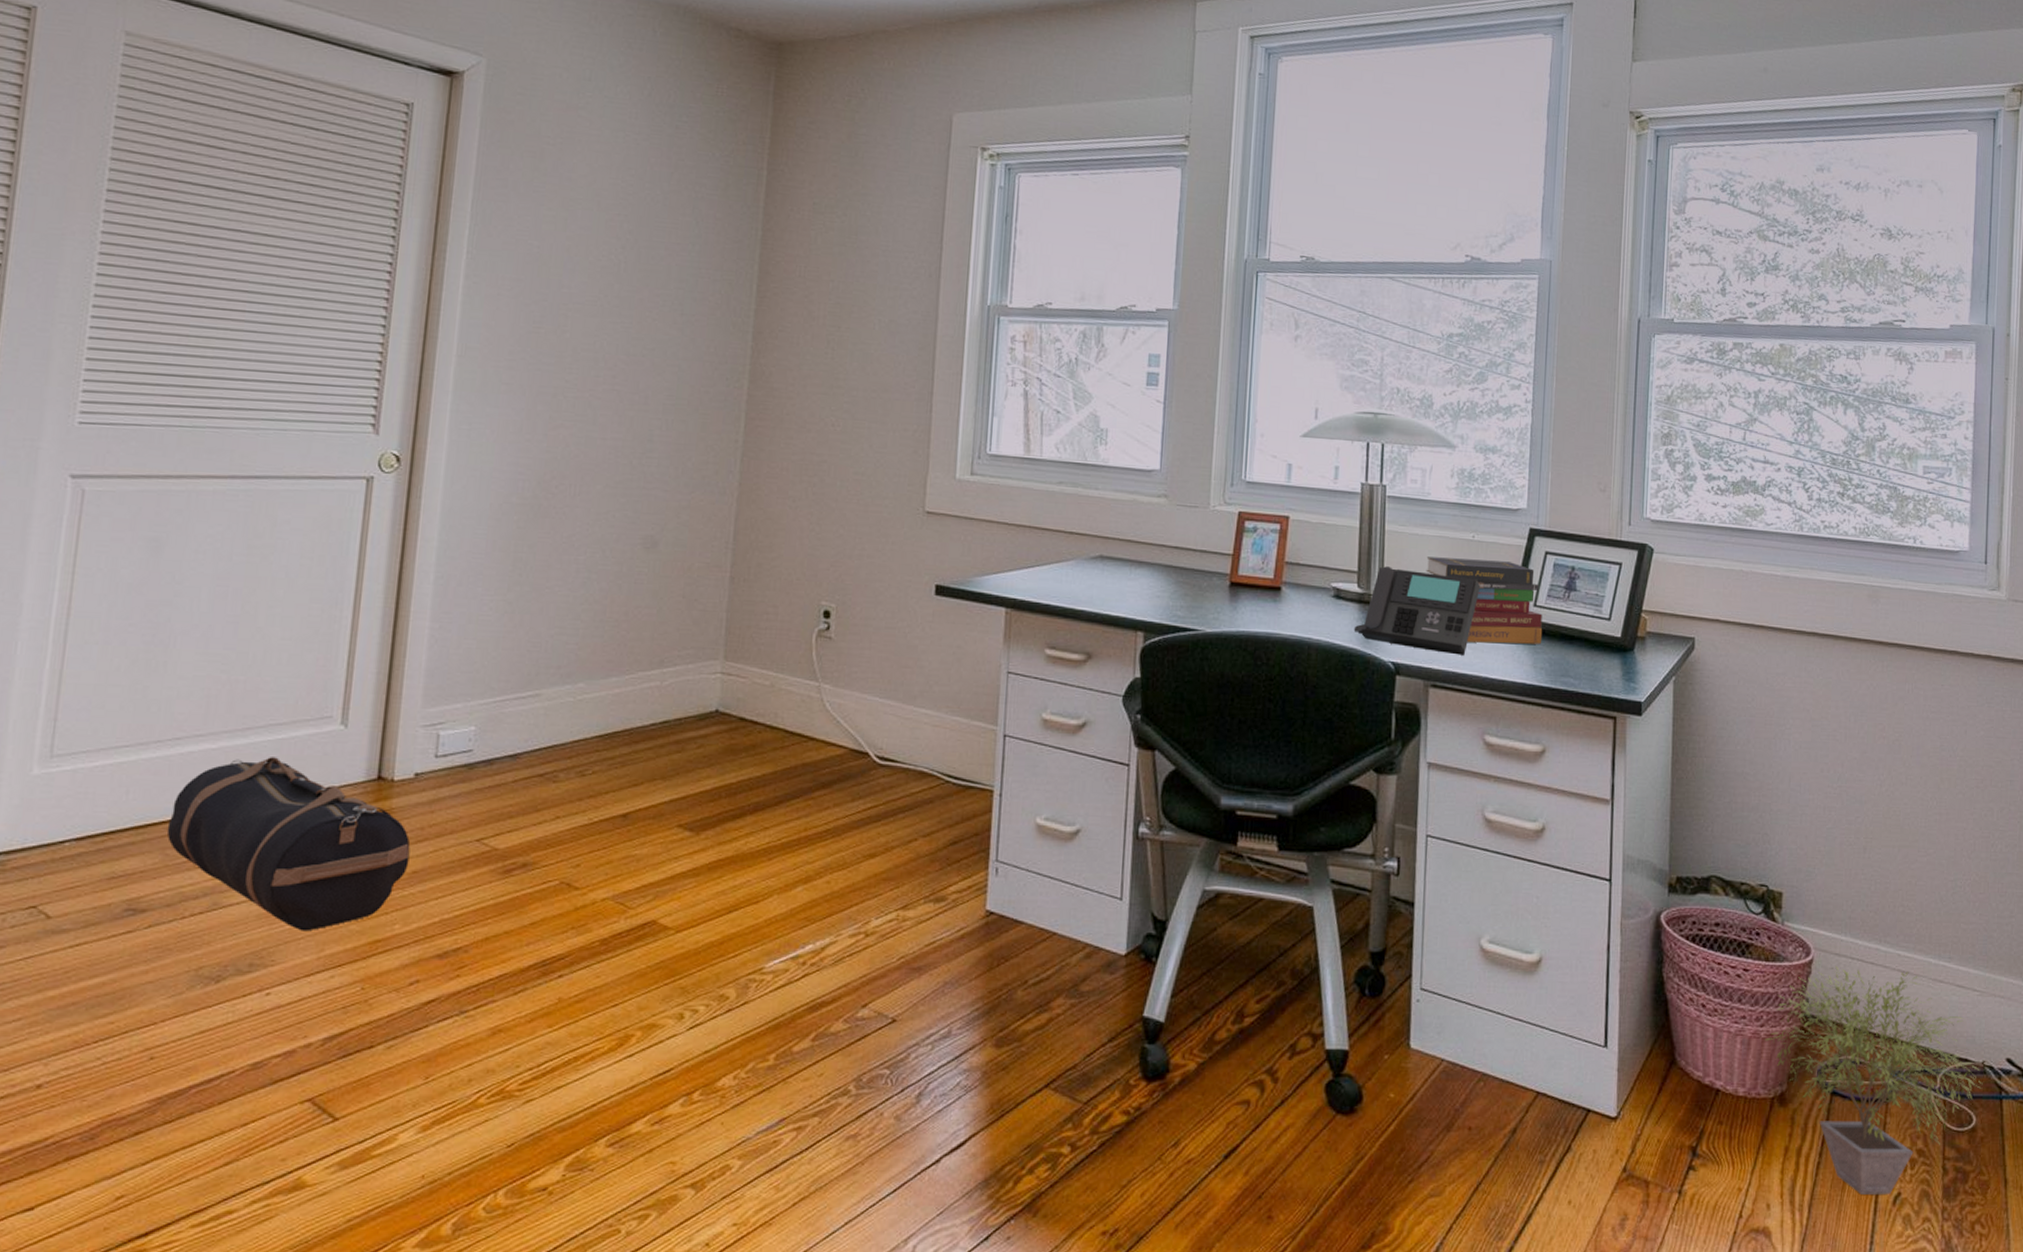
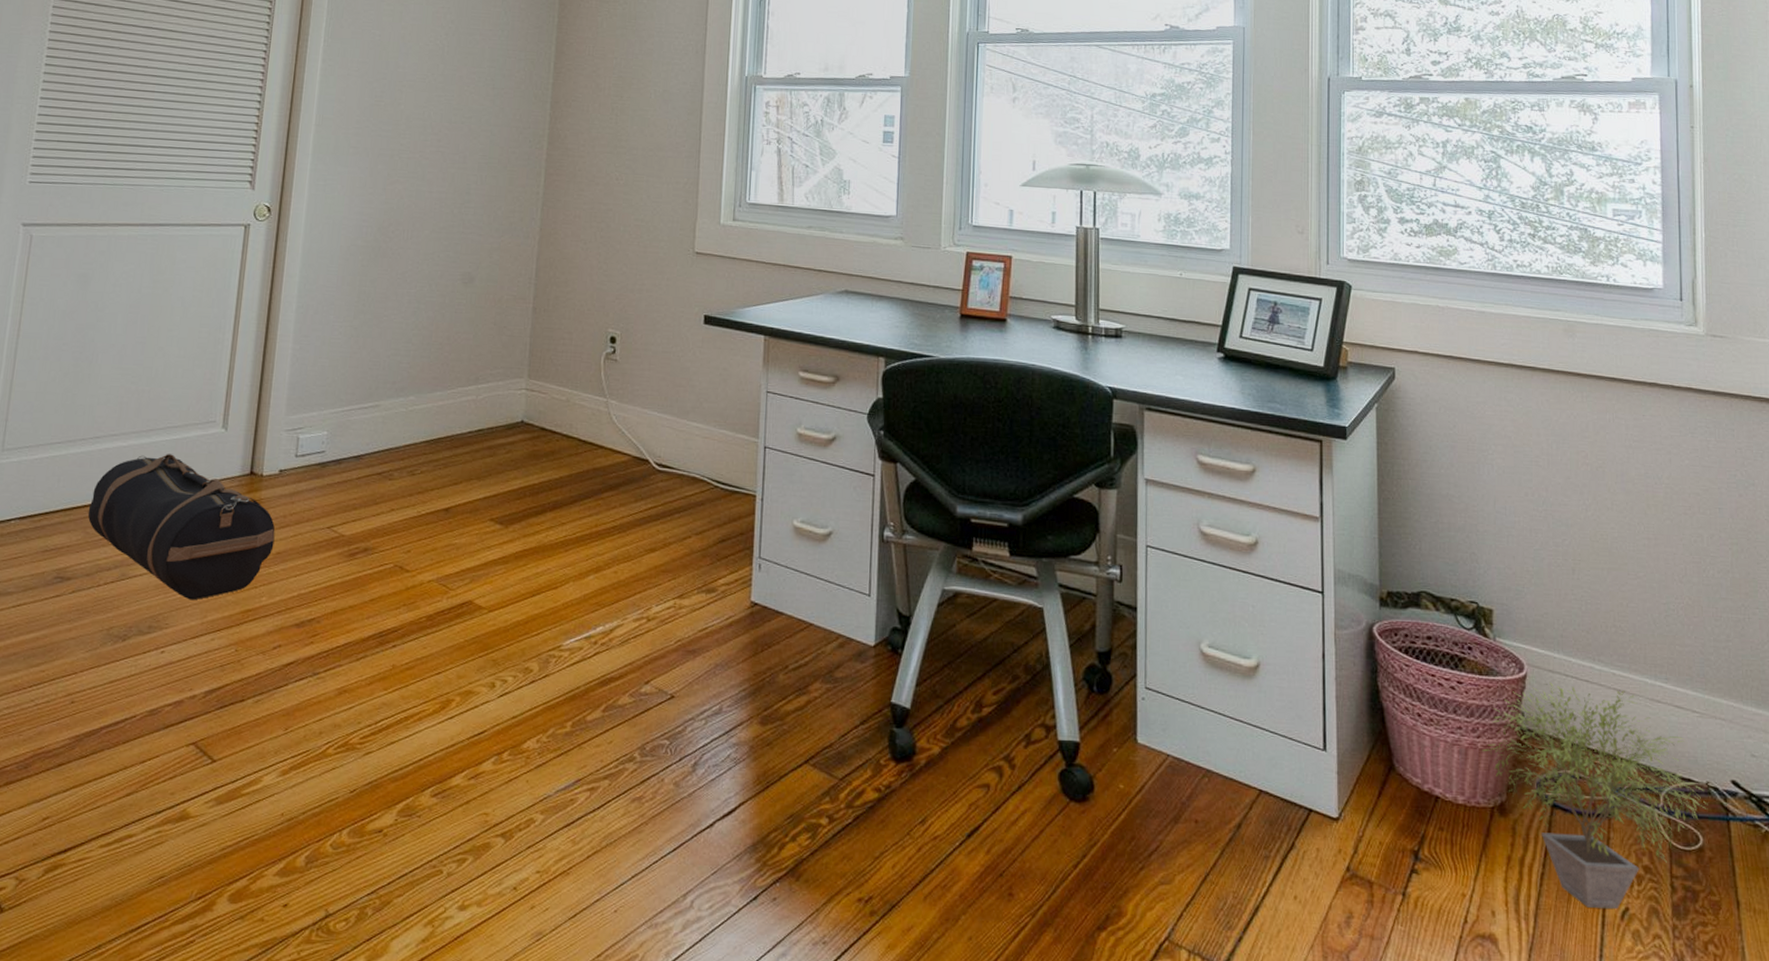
phone: present [1353,566,1481,656] -> none [1073,301,1190,382]
books: present [1426,557,1543,644] -> none [1138,292,1249,373]

